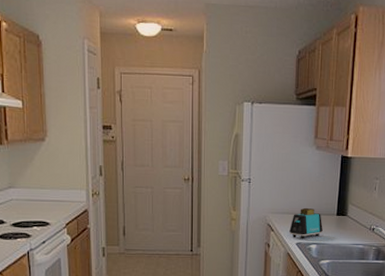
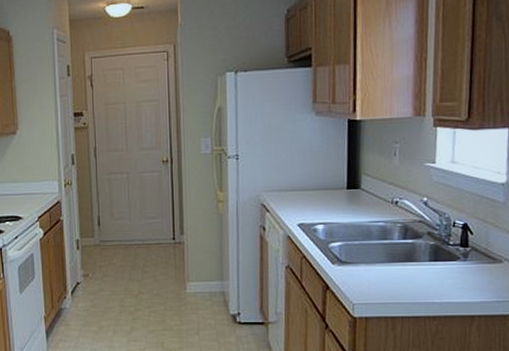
toaster: present [289,207,323,239] -> none [288,182,331,219]

